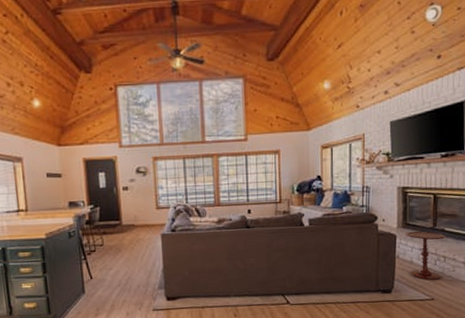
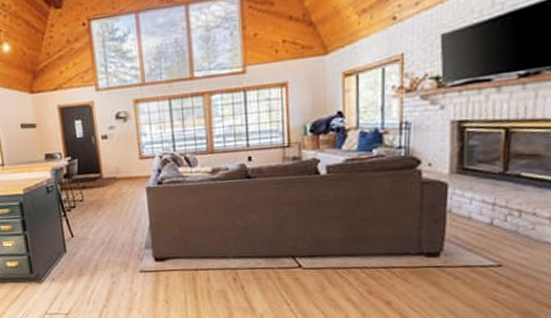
side table: present [406,231,447,280] -> none [462,177,524,241]

